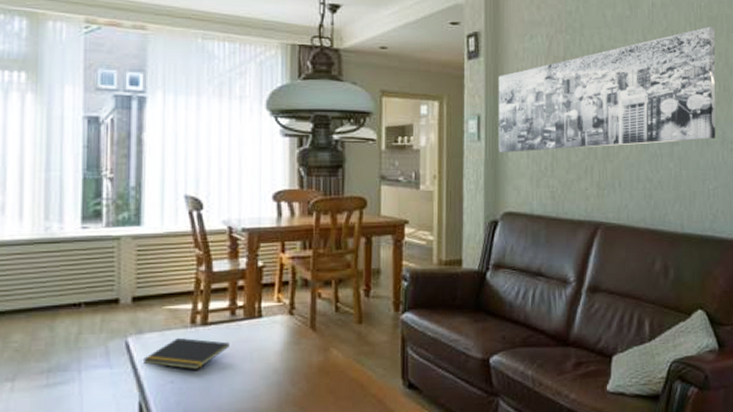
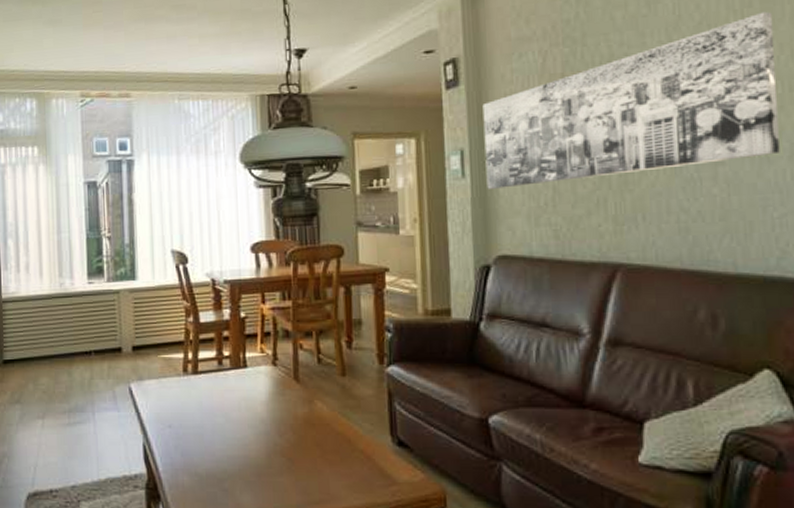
notepad: present [142,337,229,370] -> none [144,384,219,416]

